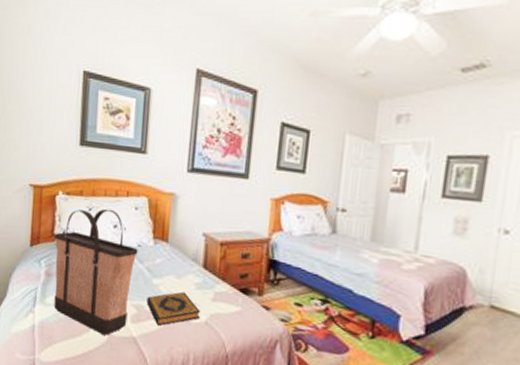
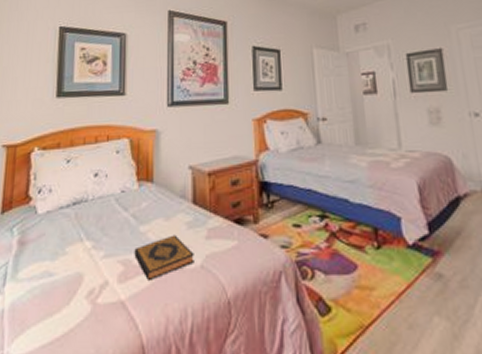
shopping bag: present [54,208,138,335] -> none [27,157,122,305]

